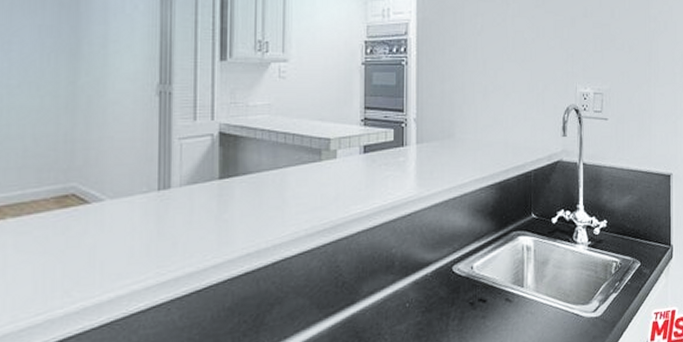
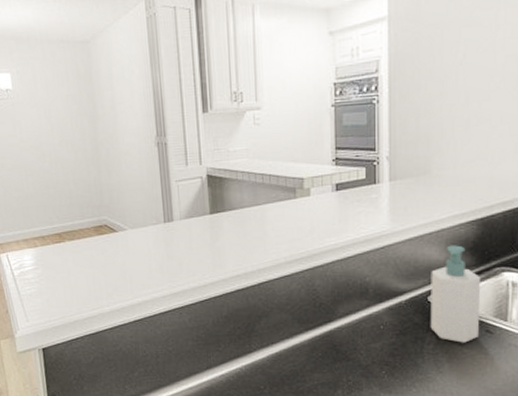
soap bottle: none [455,210,499,315] -> present [430,245,480,343]

